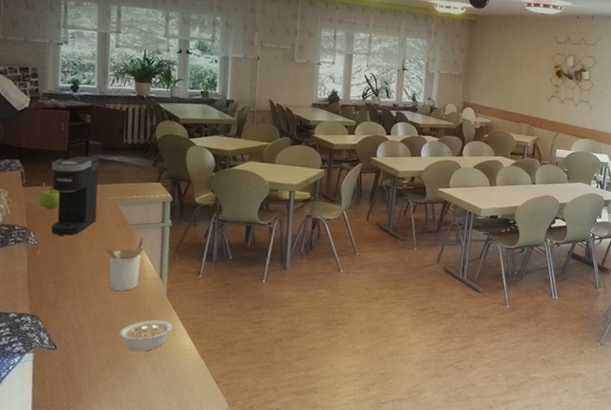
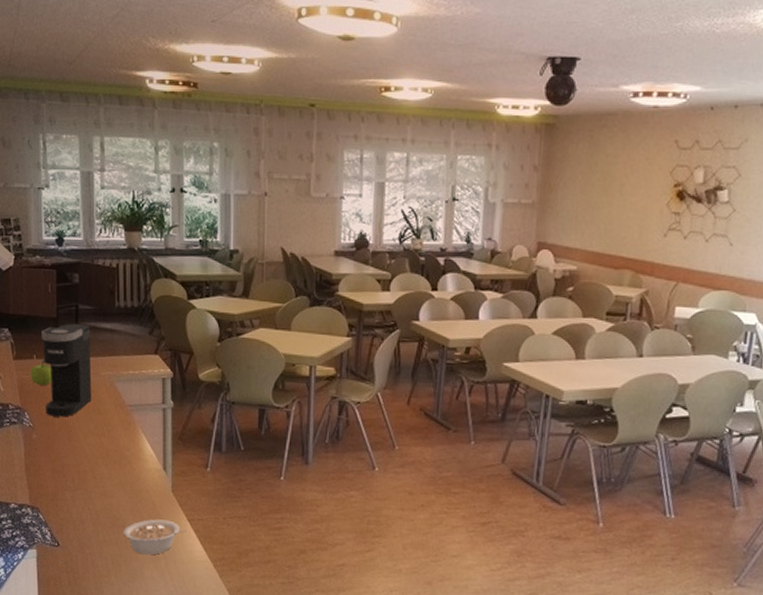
utensil holder: present [104,237,144,292] -> none [102,420,145,484]

